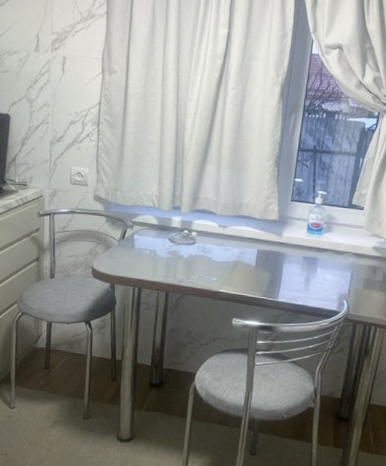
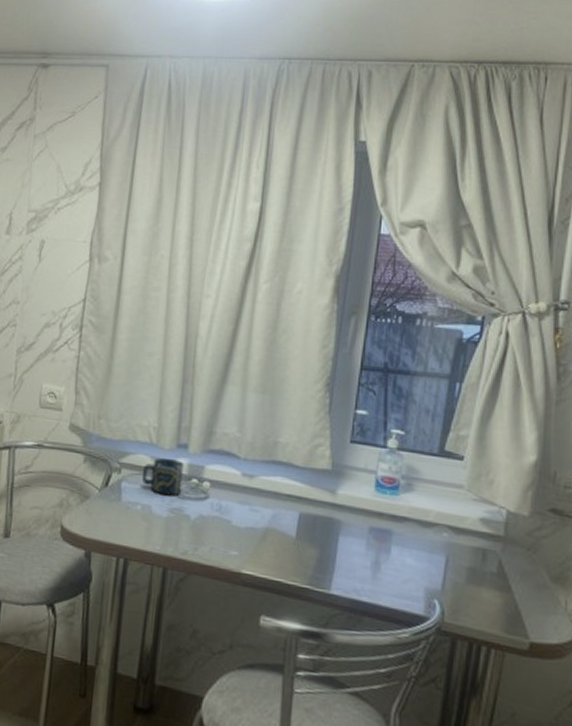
cup: none [149,217,178,243] -> present [142,458,184,496]

